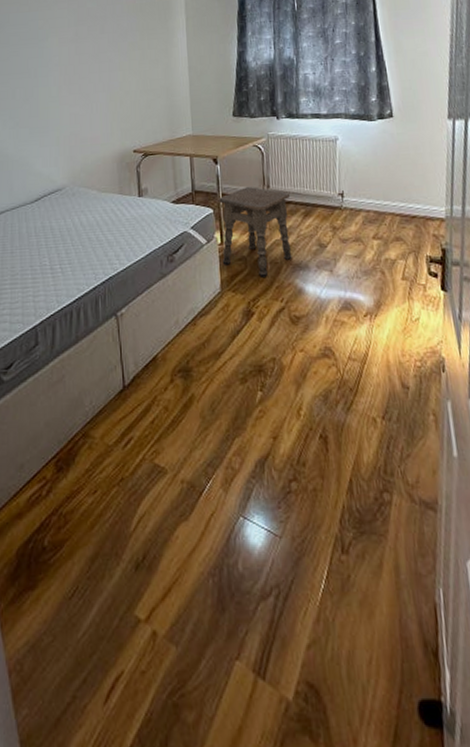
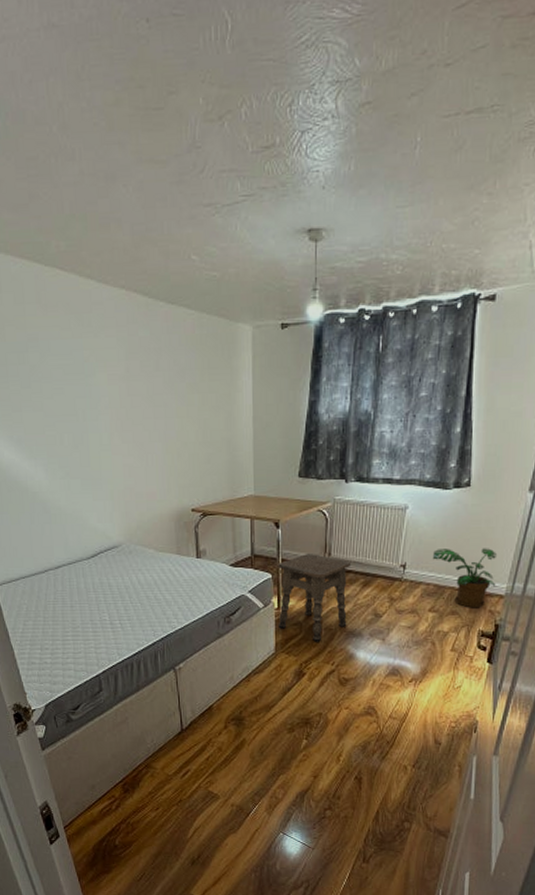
potted plant: none [368,173,435,233] -> present [433,548,498,608]

